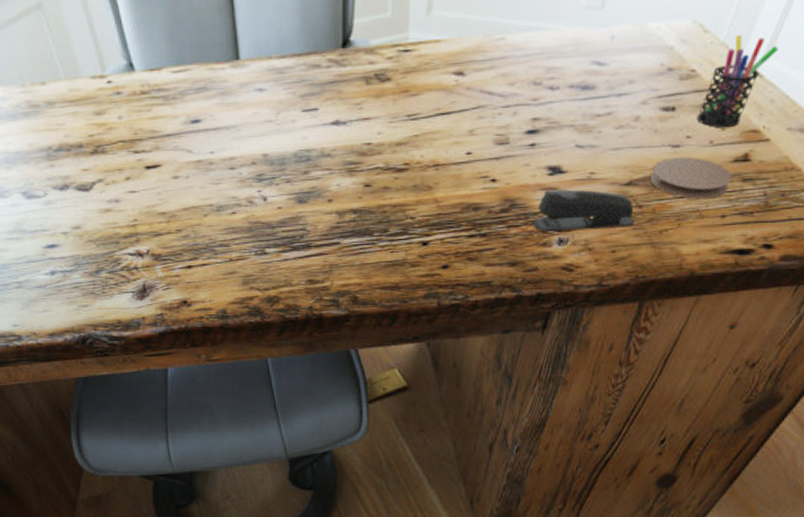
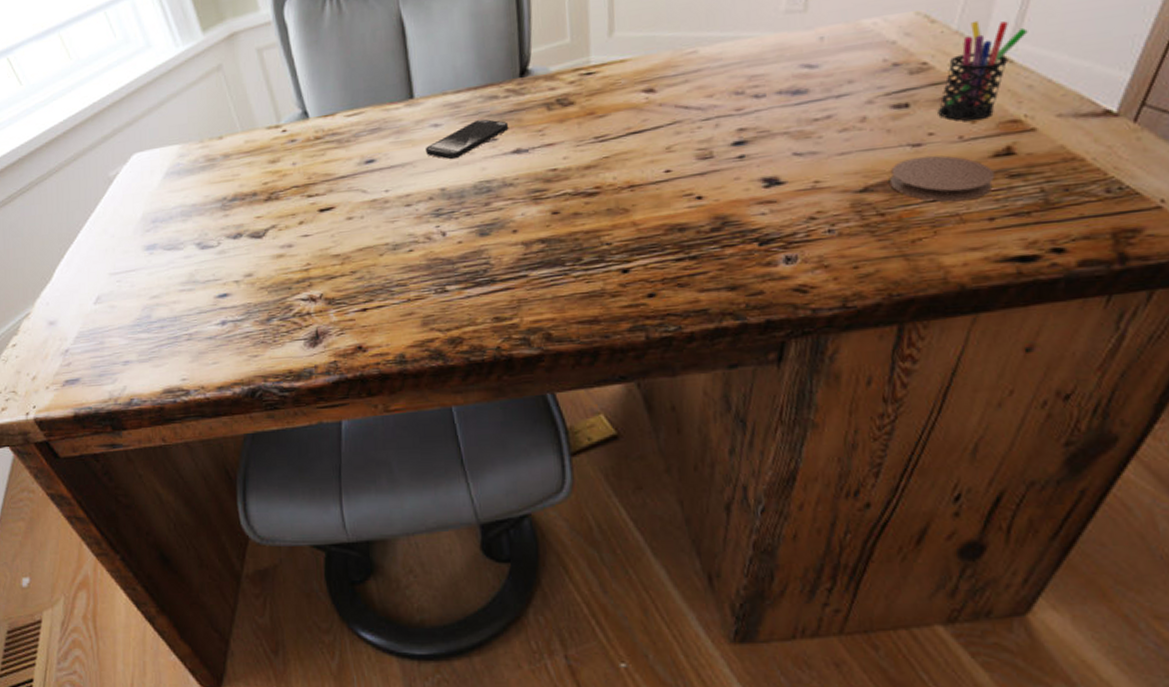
smartphone: none [249,87,329,126] -> present [425,118,509,160]
stapler: present [533,189,635,233] -> none [751,200,878,251]

